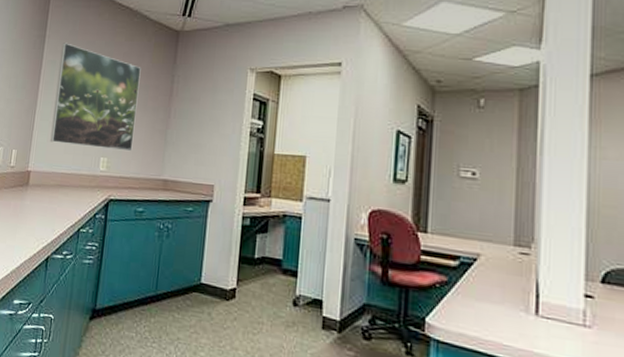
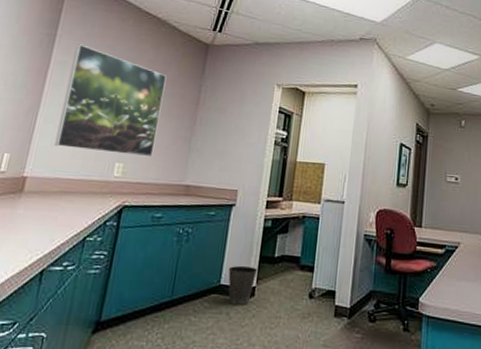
waste basket: none [208,265,238,307] -> present [228,265,258,305]

